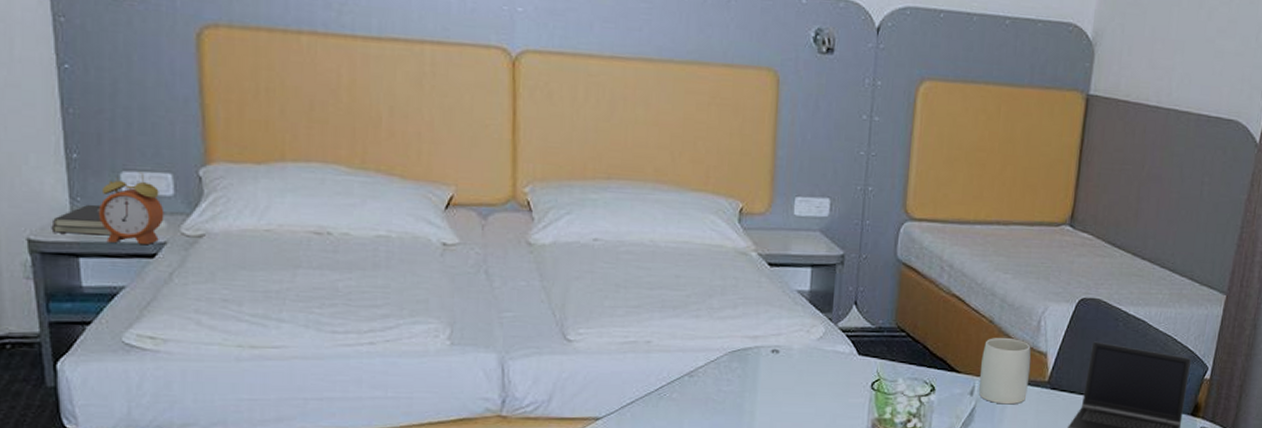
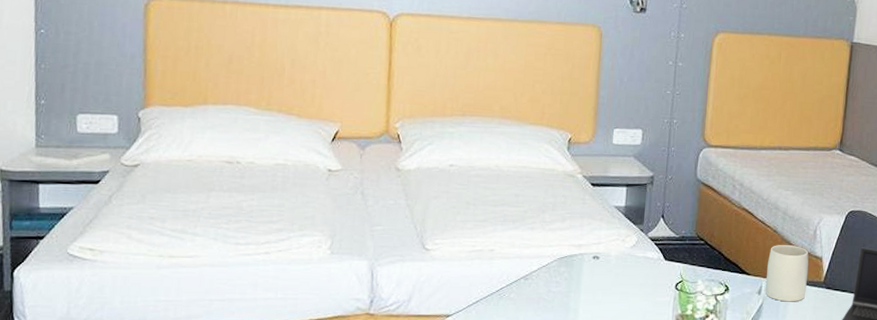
hardback book: present [51,204,112,236] -> none [19,140,67,166]
alarm clock: present [99,171,164,244] -> none [57,114,109,173]

